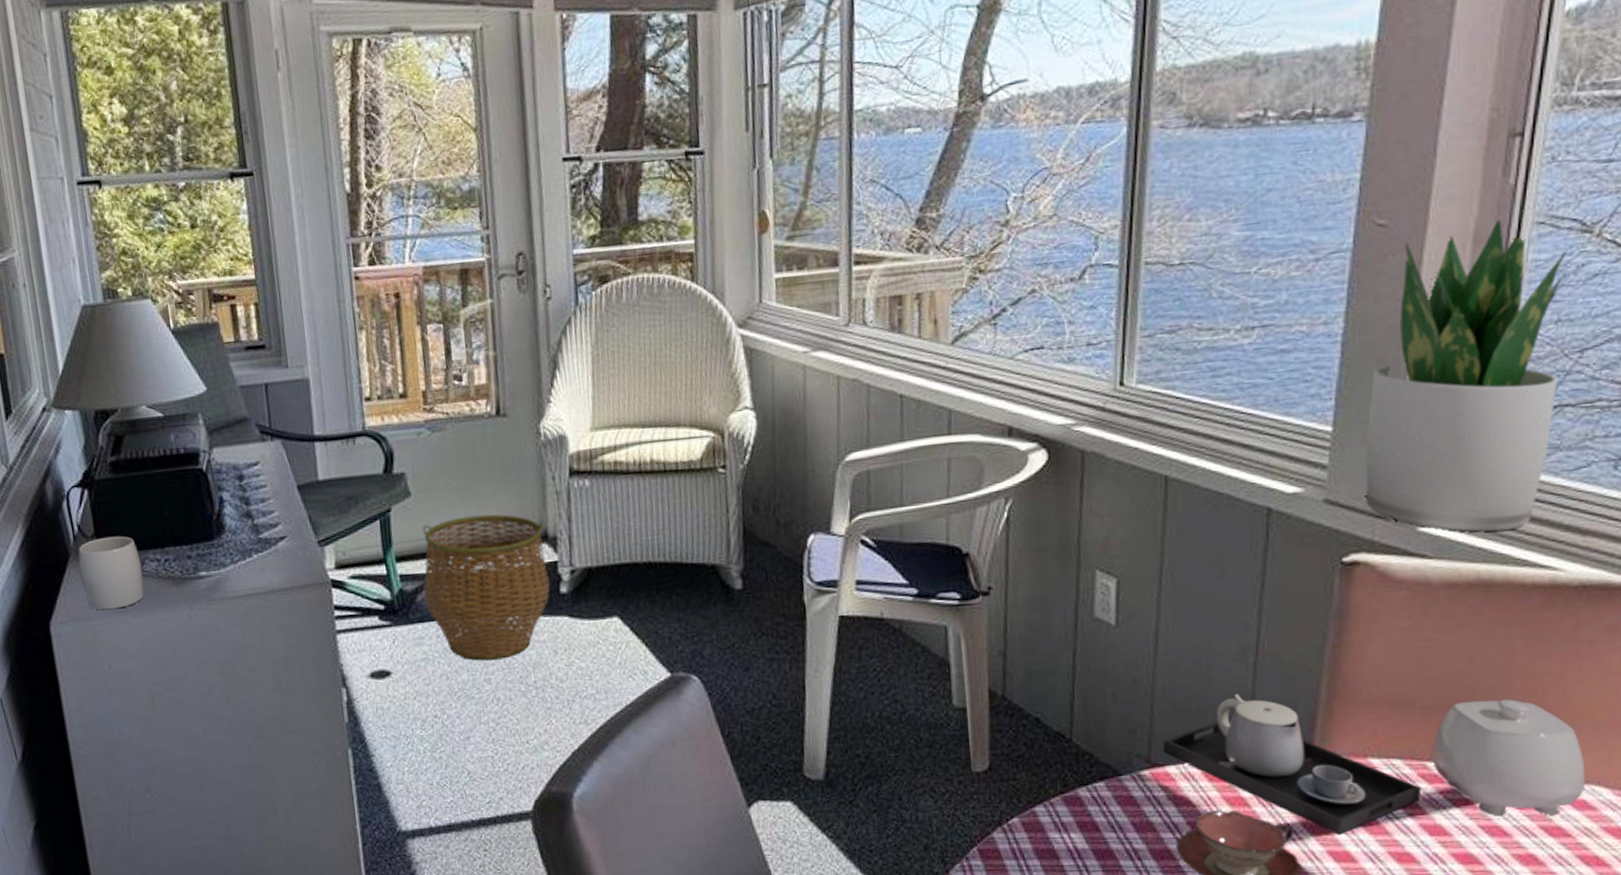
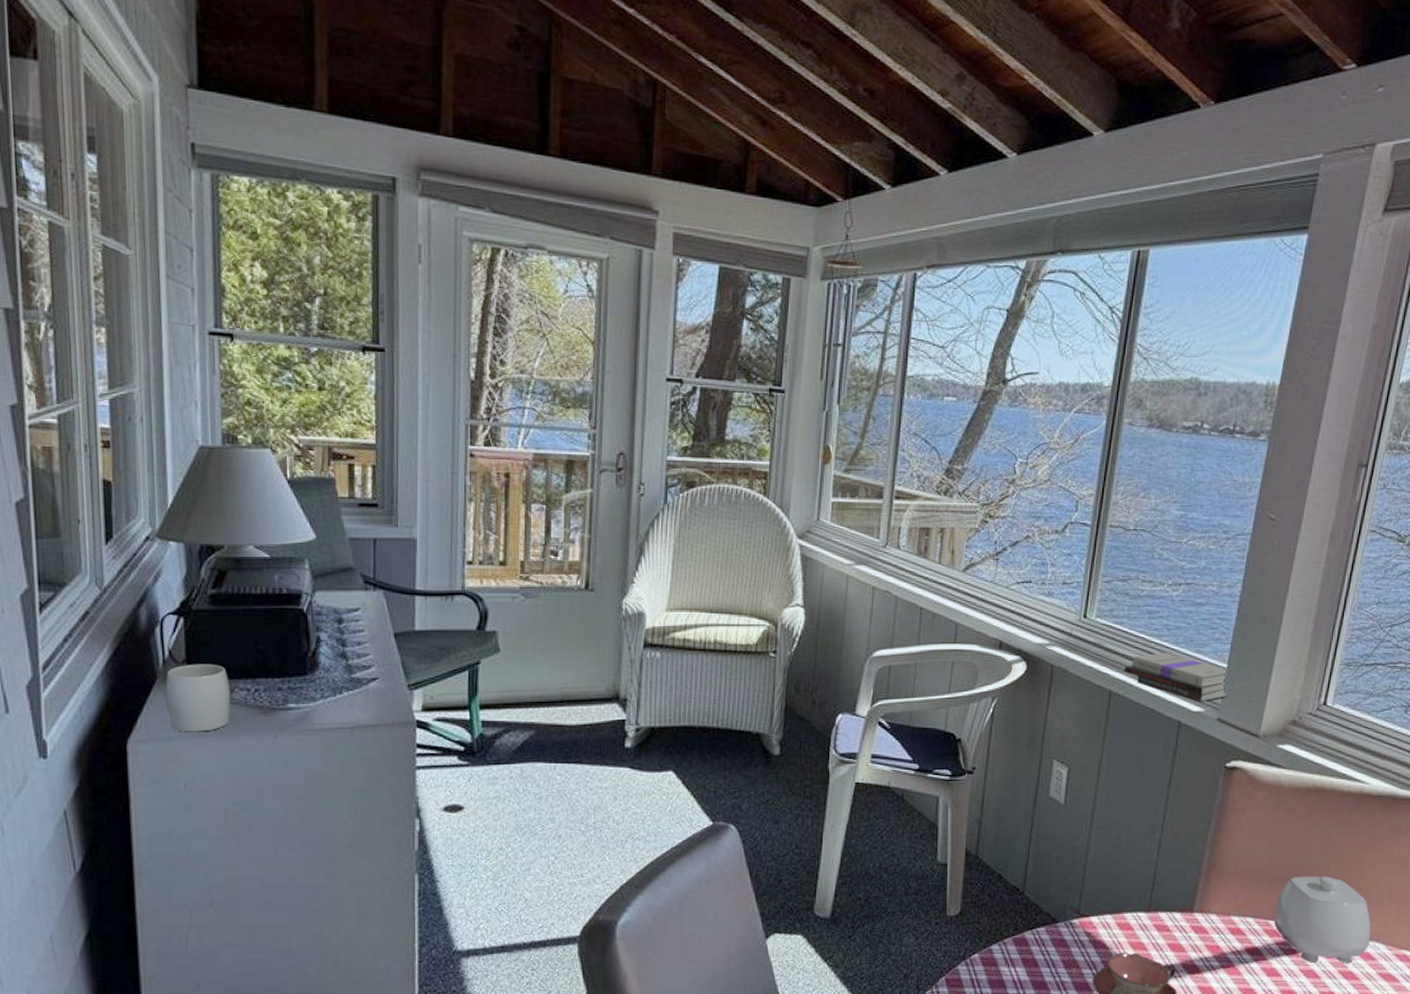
basket: present [423,514,550,661] -> none [501,674,618,802]
teapot: present [1162,693,1422,835] -> none [1089,862,1265,974]
books: none [1182,419,1336,482] -> present [1124,652,1228,703]
planter: present [1365,219,1569,532] -> none [1245,525,1389,752]

